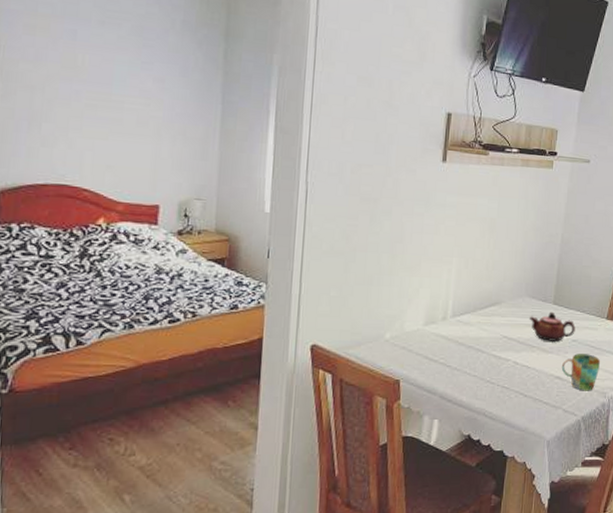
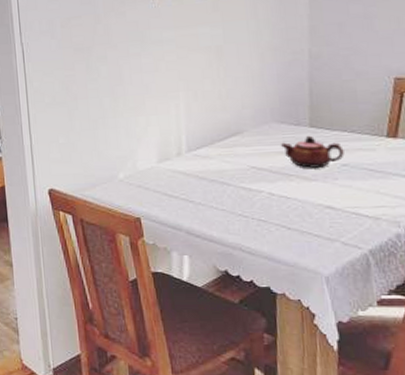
mug: present [561,354,601,391] -> none [331,178,387,221]

